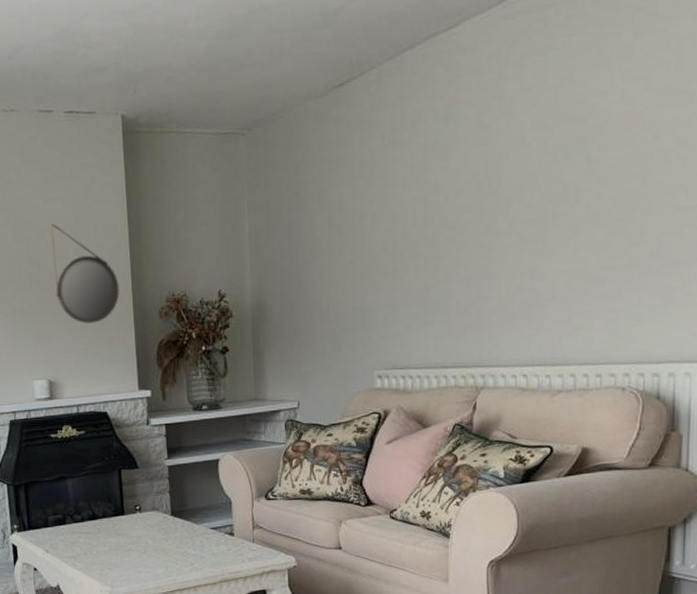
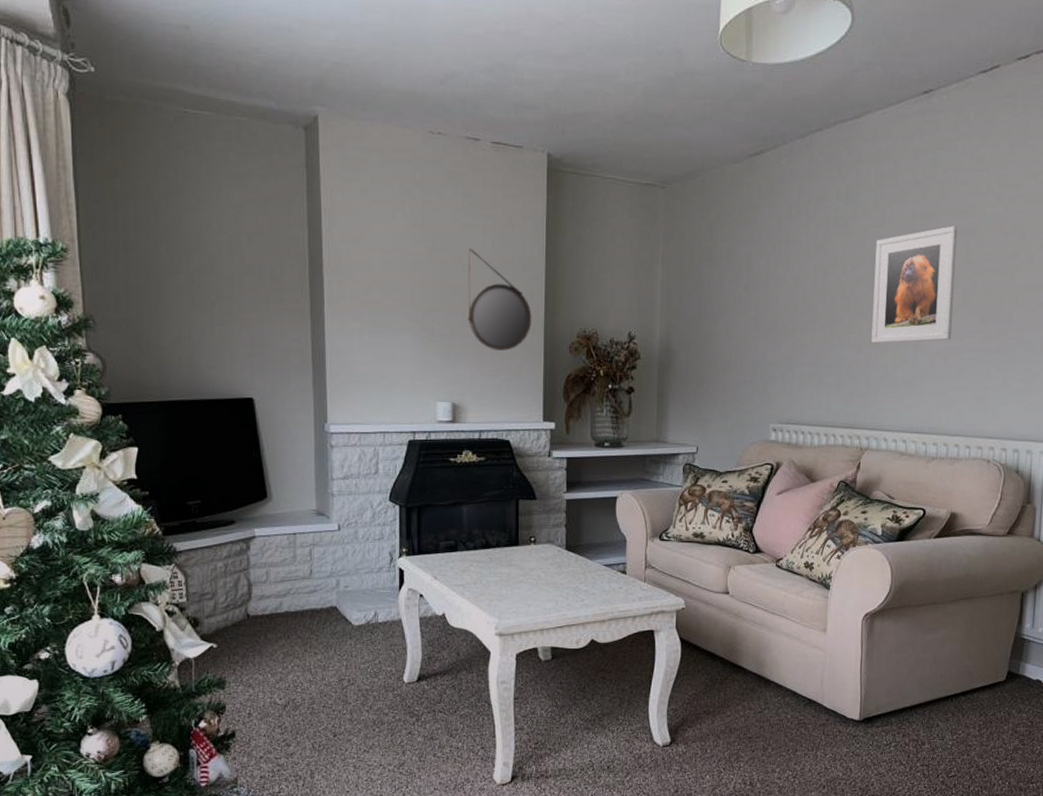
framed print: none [482,132,575,274] -> present [871,226,957,344]

